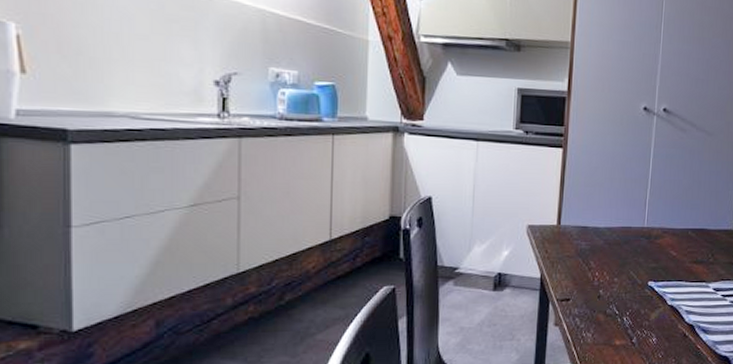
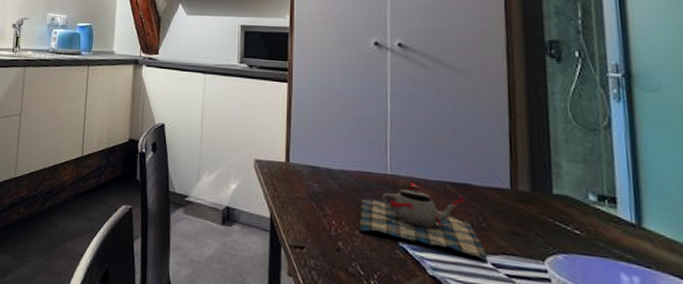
teapot: none [617,232,711,289] -> present [359,182,488,264]

